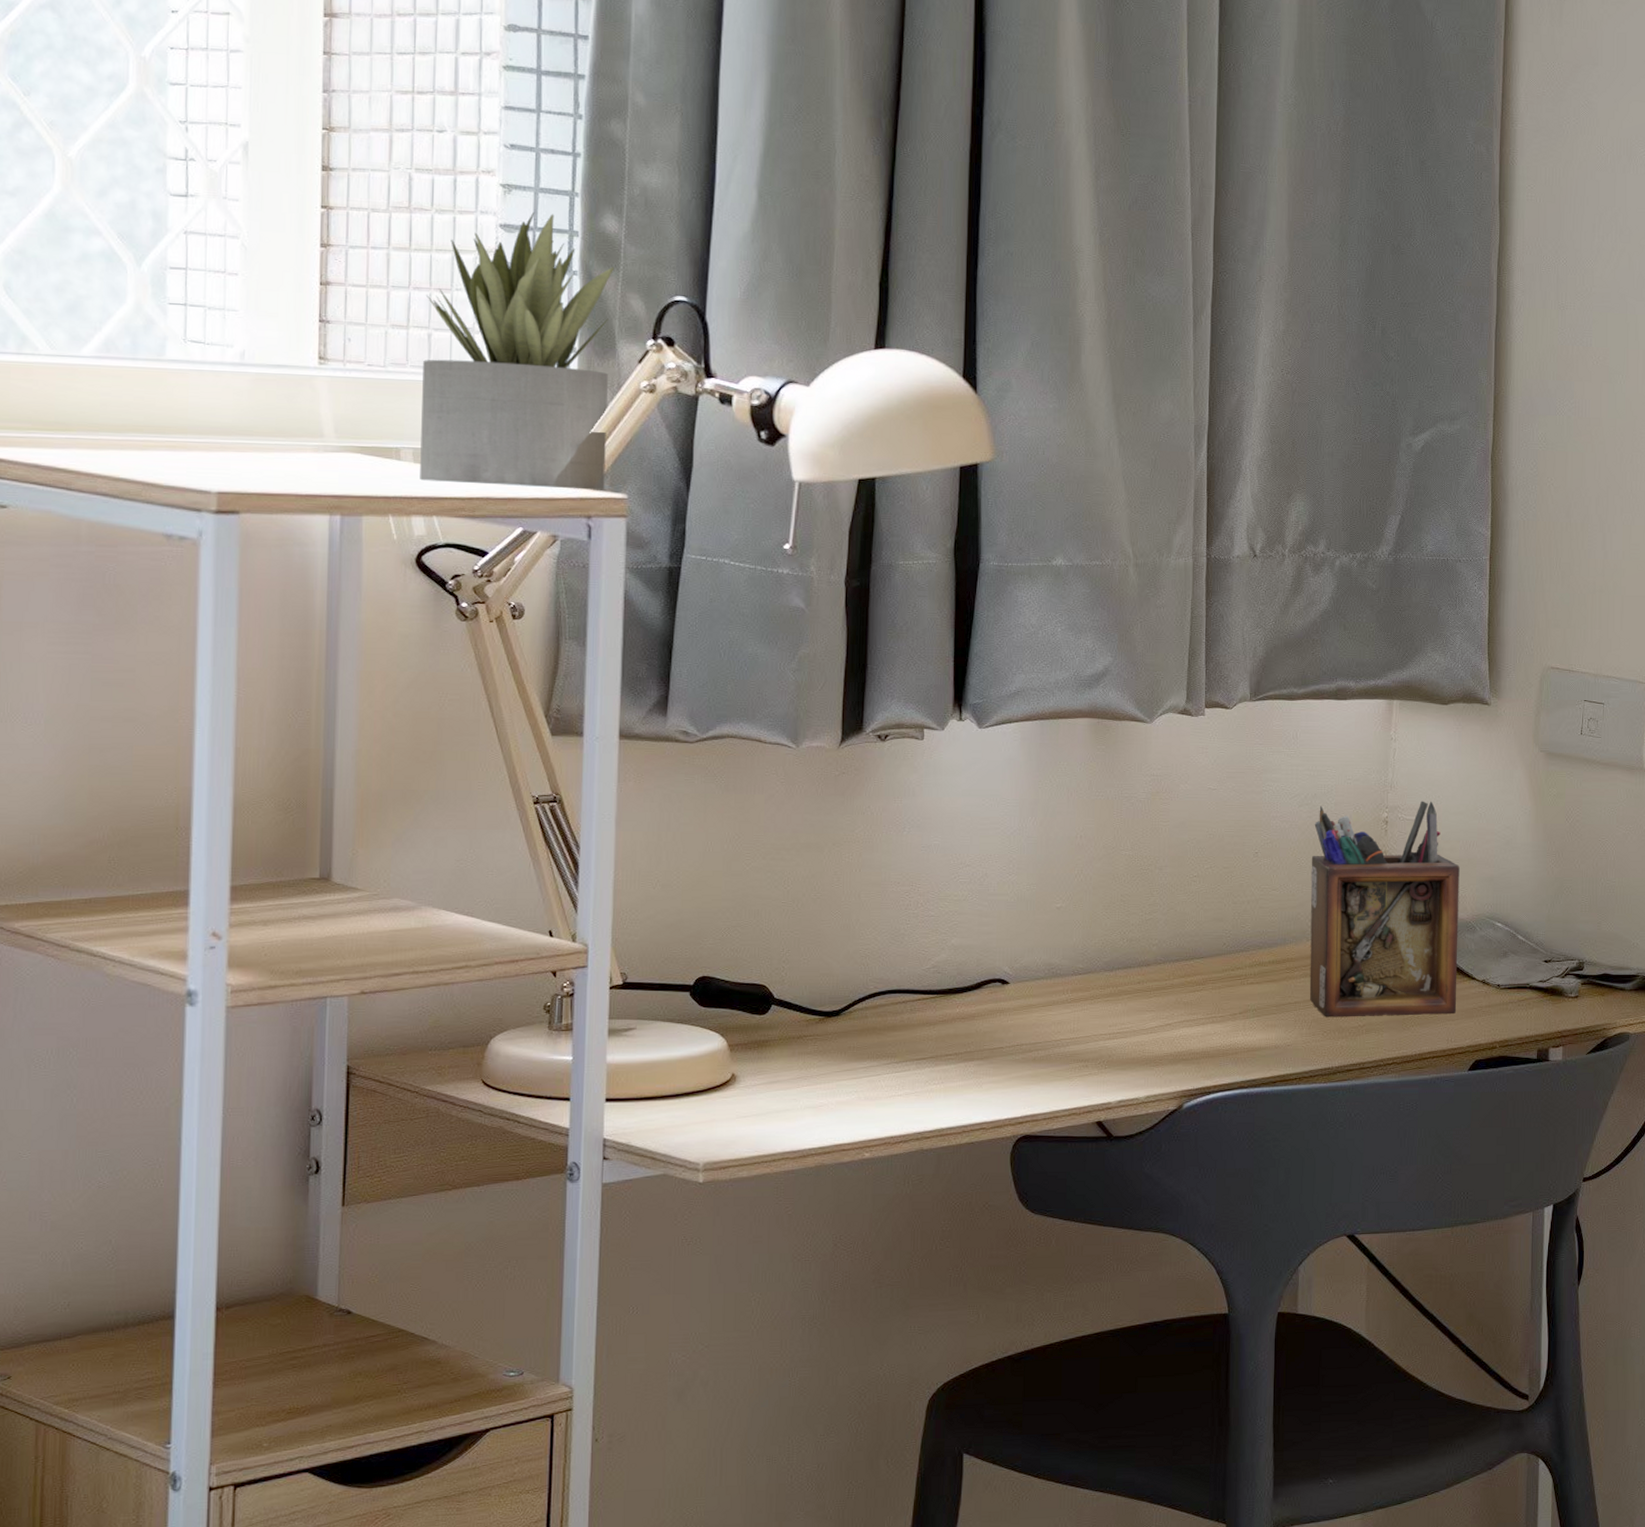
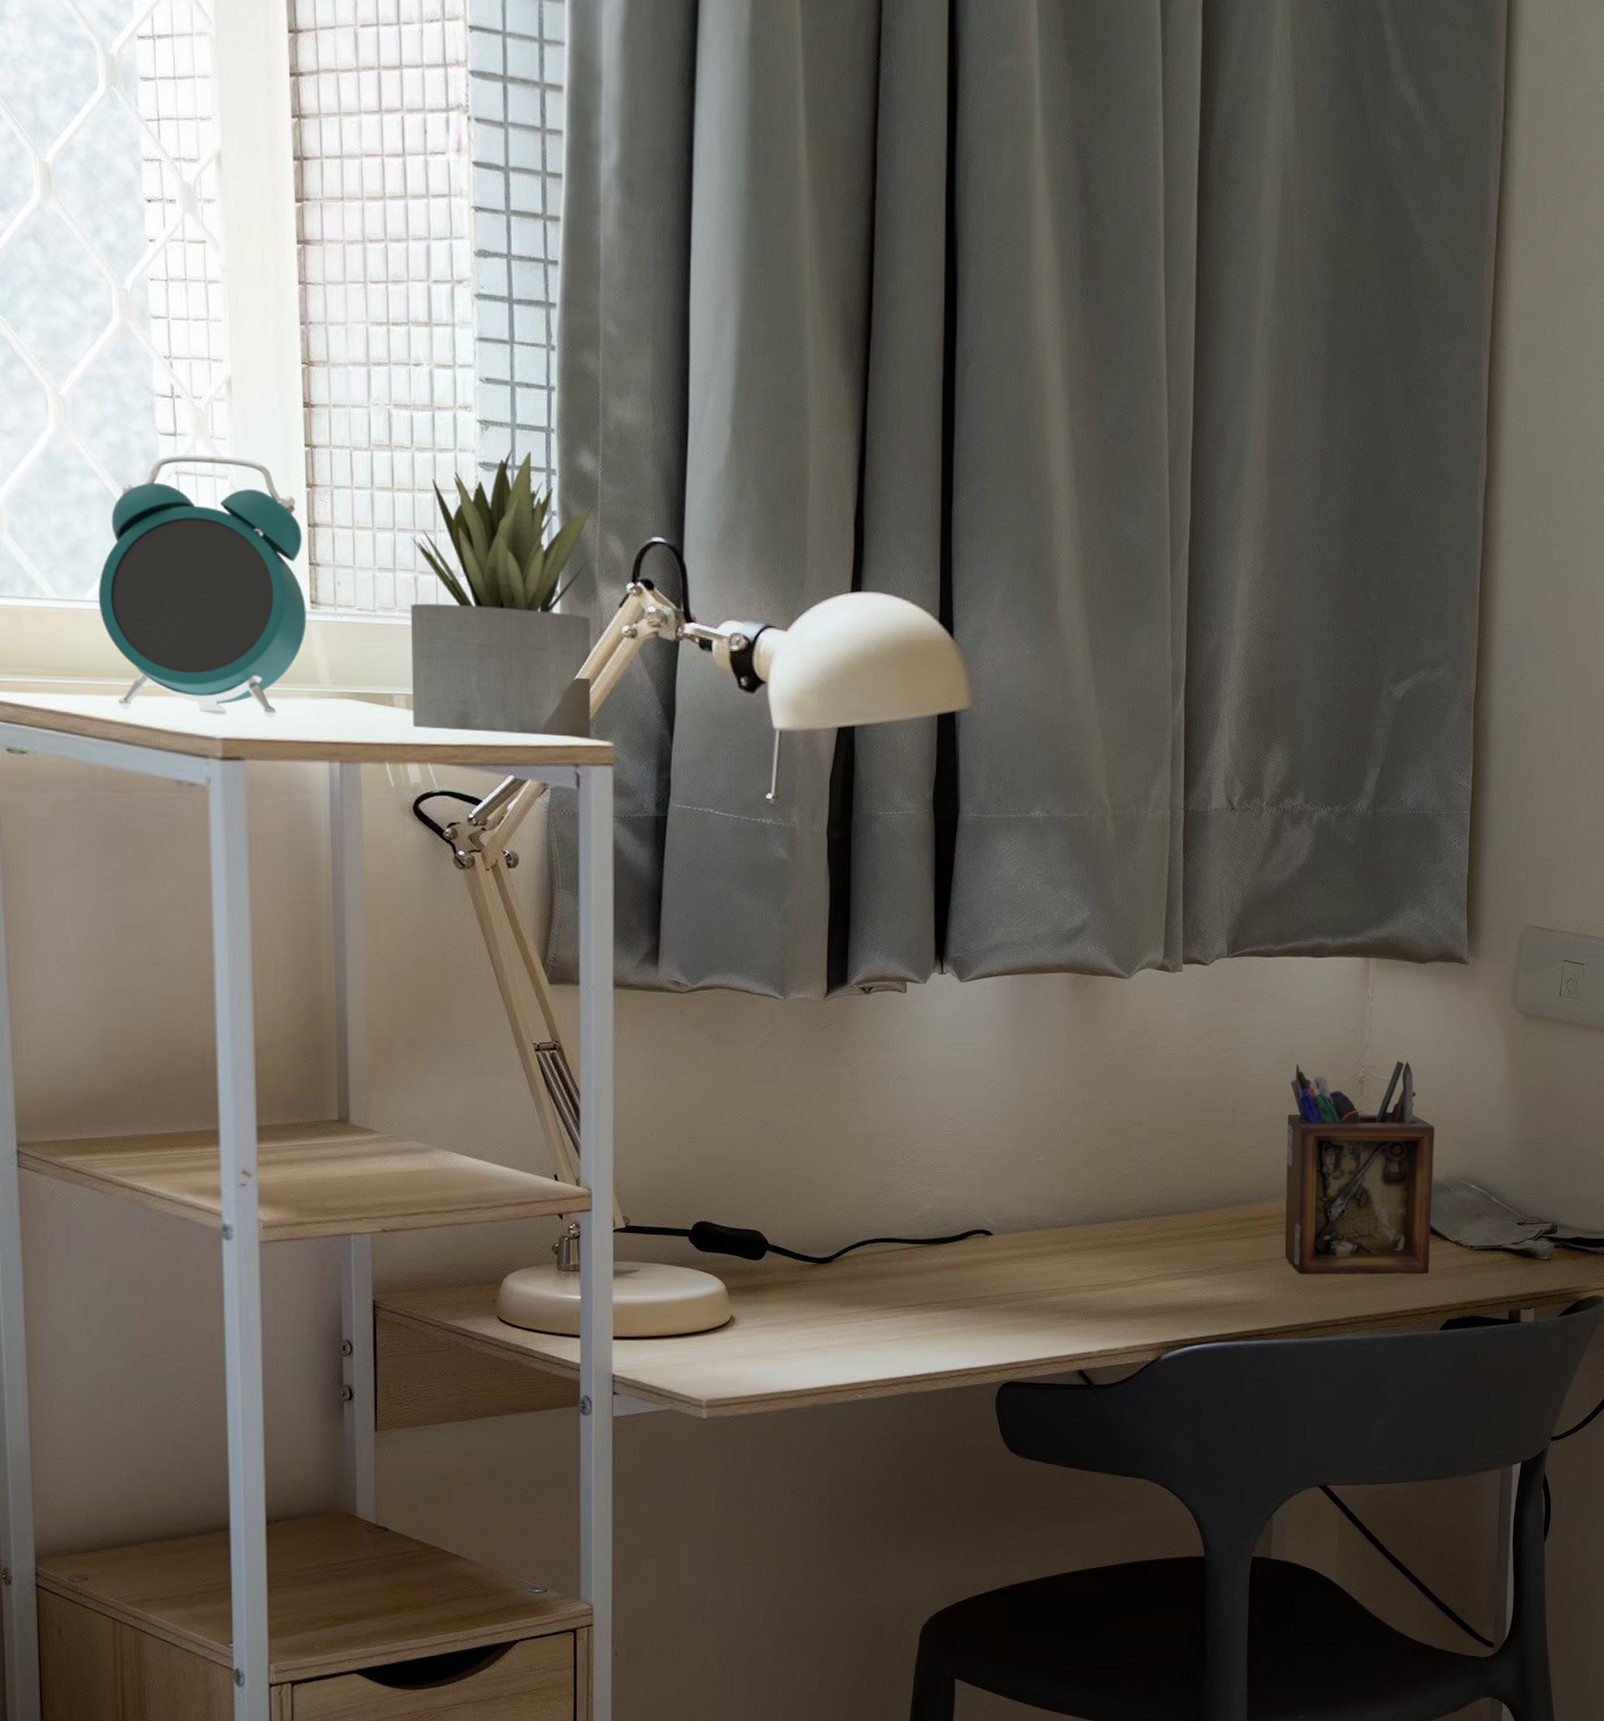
alarm clock: none [94,215,314,472] -> present [98,454,307,718]

